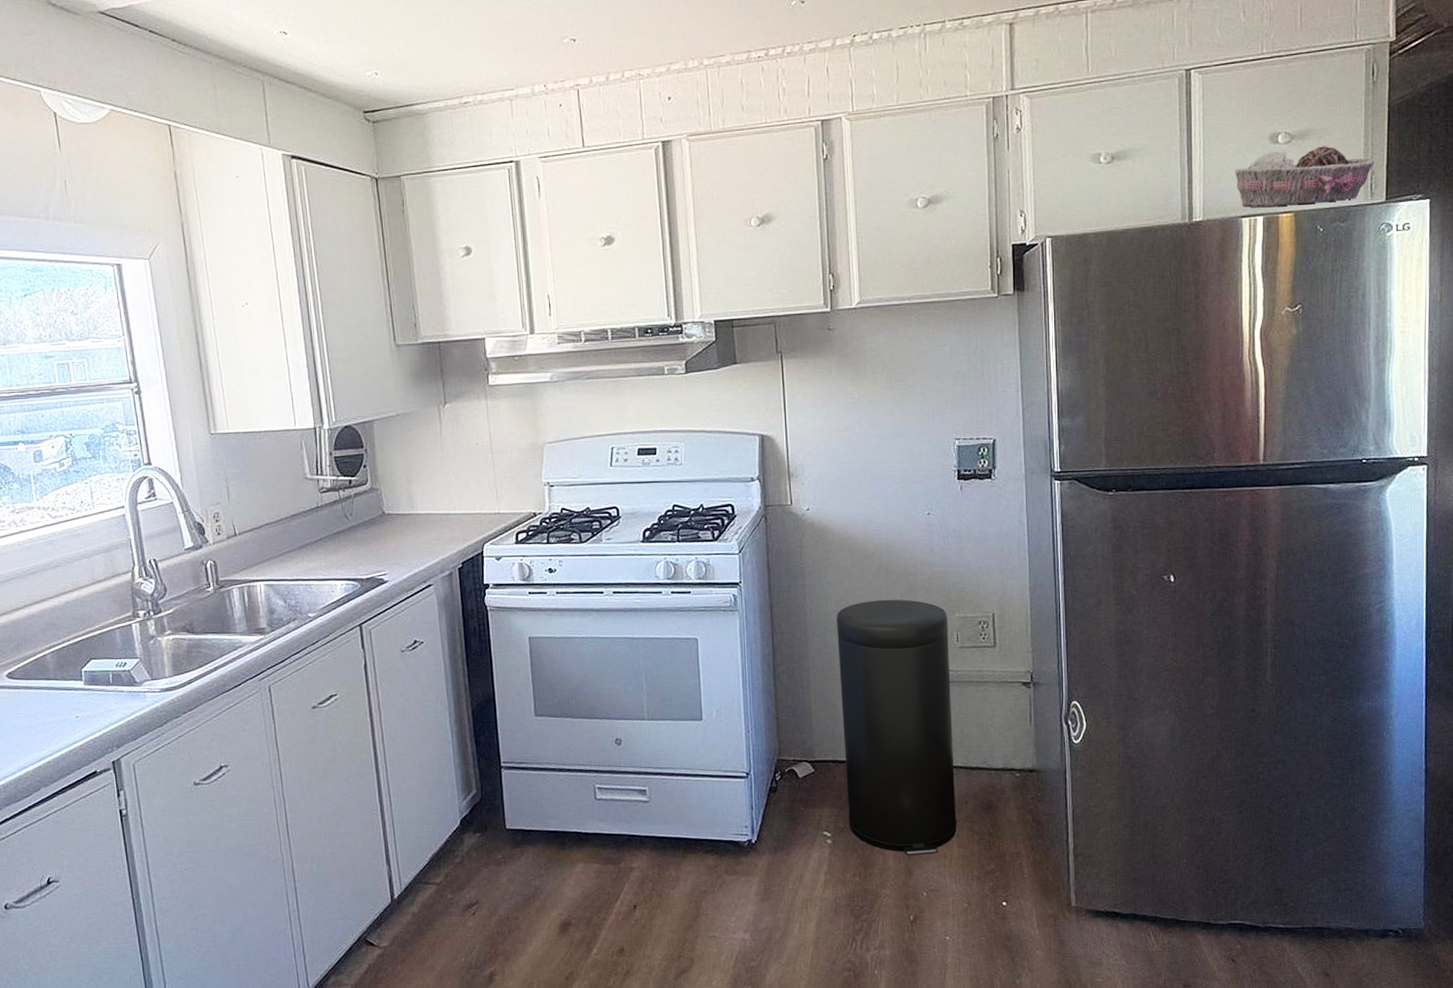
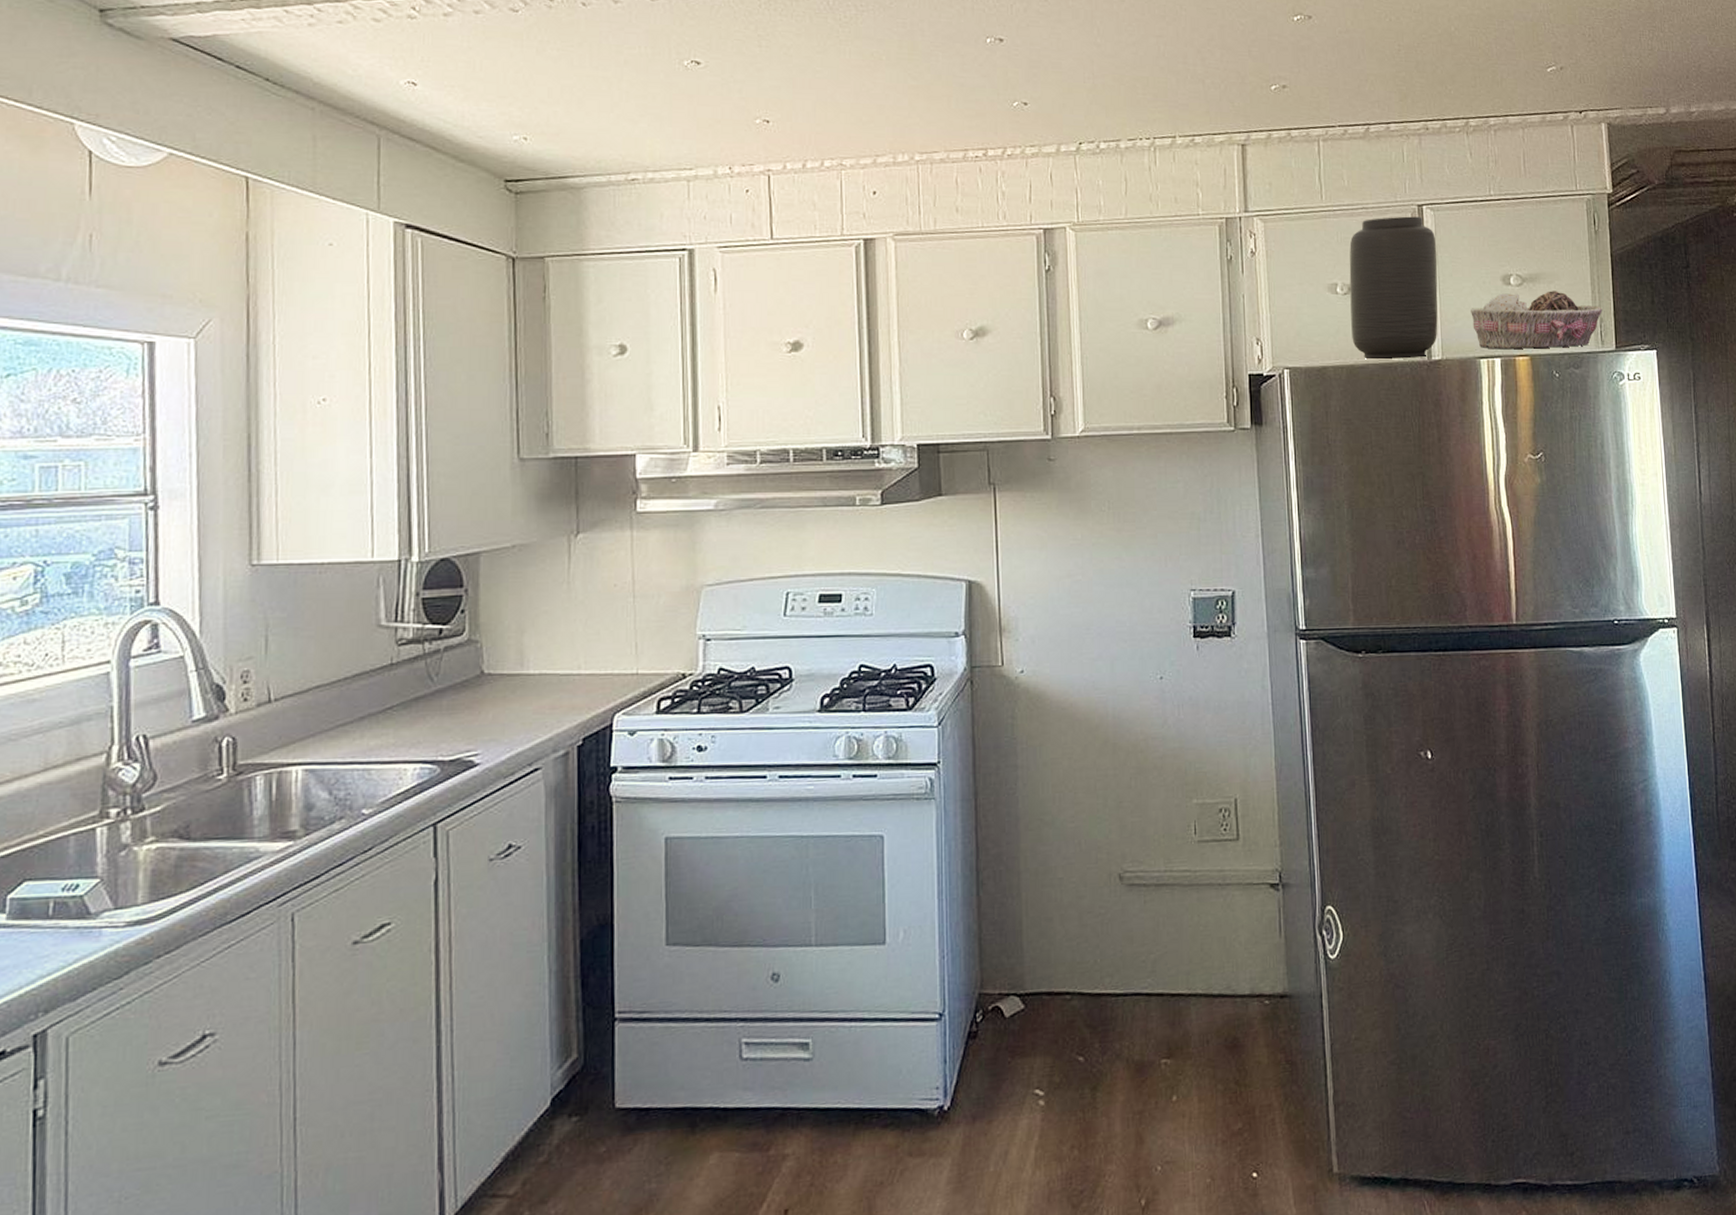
pedal bin: present [836,599,957,856] -> none [1053,782,1197,1117]
vase: none [1113,81,1203,225] -> present [1349,216,1438,360]

